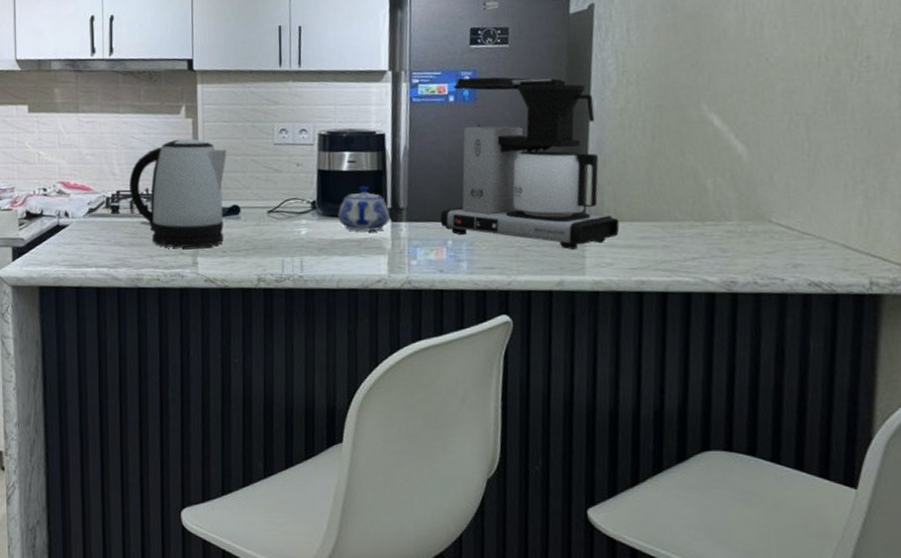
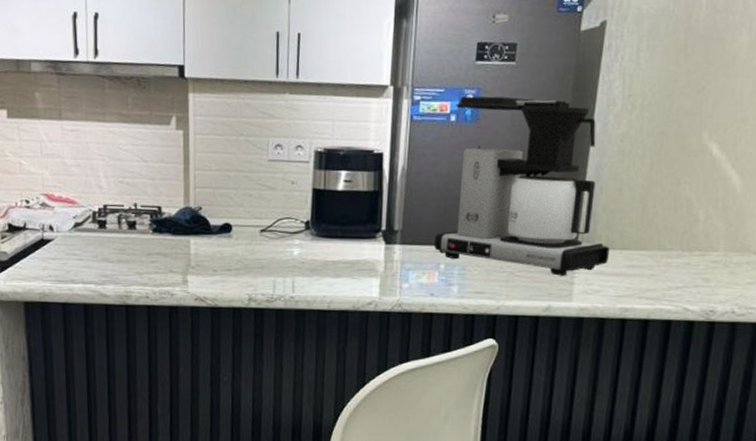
kettle: present [129,138,227,248] -> none [117,151,219,266]
teapot: present [338,185,391,232] -> none [331,206,385,254]

